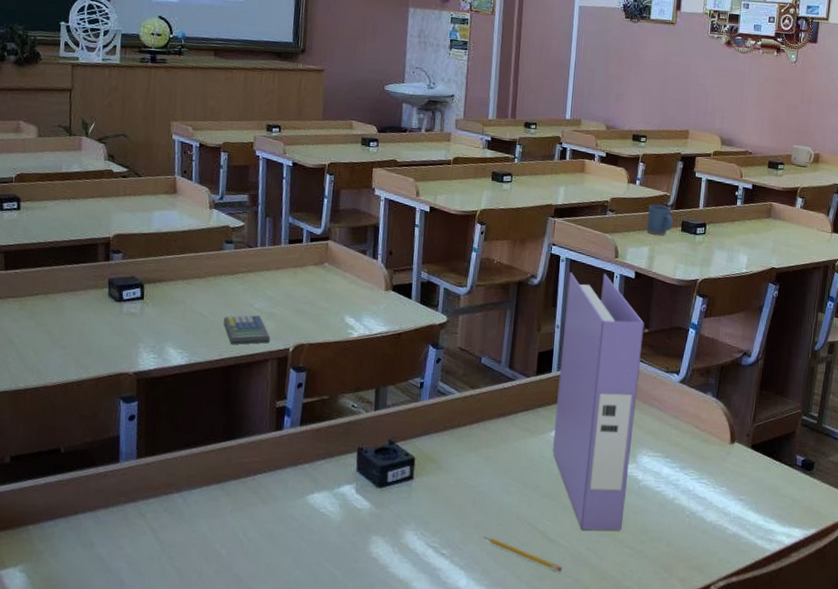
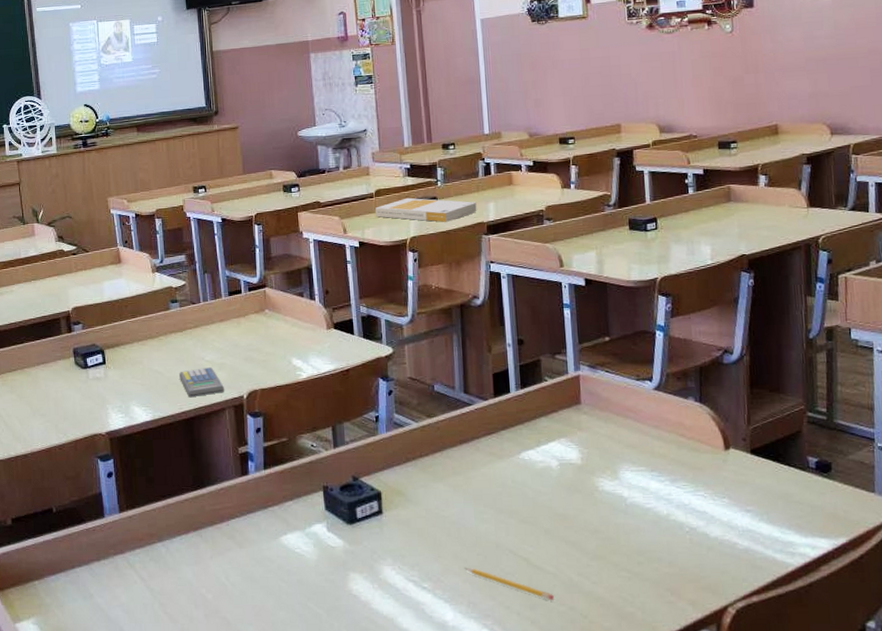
book: none [449,169,548,200] -> present [375,197,477,222]
binder: present [552,272,645,531] -> none [513,285,614,554]
mug: present [647,204,673,235] -> none [589,205,619,238]
mug: present [790,144,814,167] -> none [743,118,772,142]

